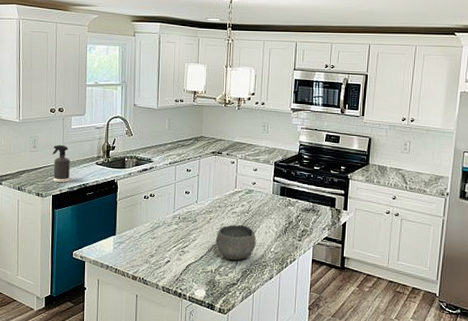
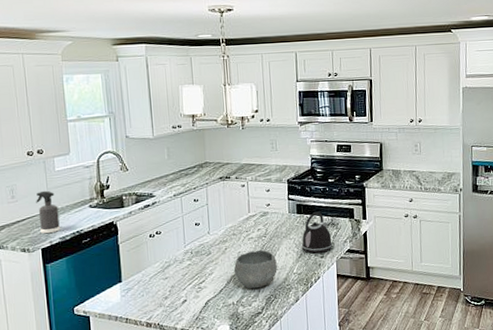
kettle: none [281,196,311,236] -> present [301,211,332,254]

